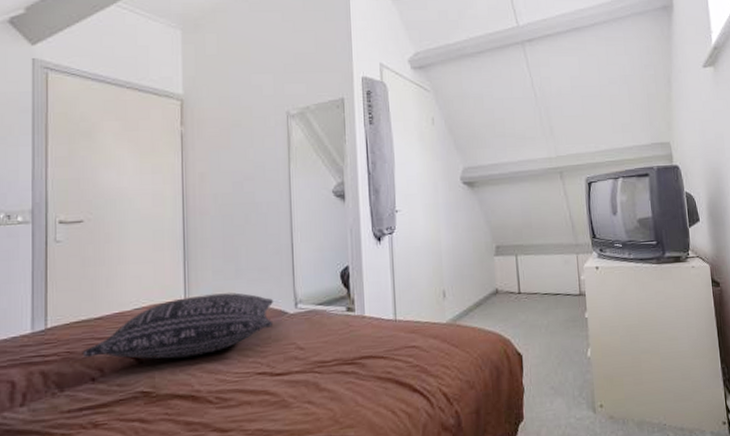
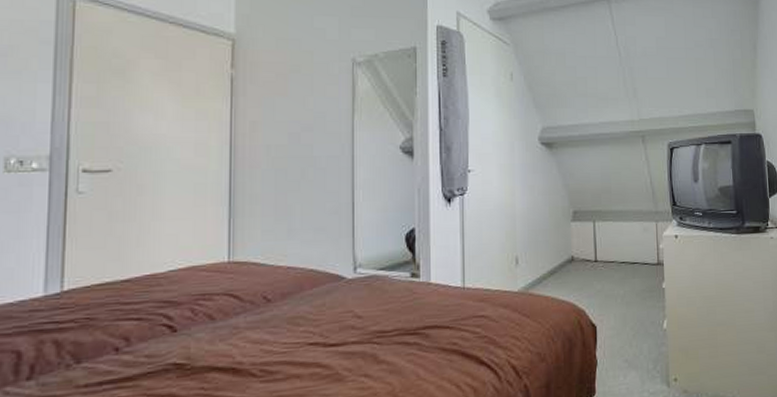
pillow: present [82,292,274,359] -> none [104,255,331,327]

